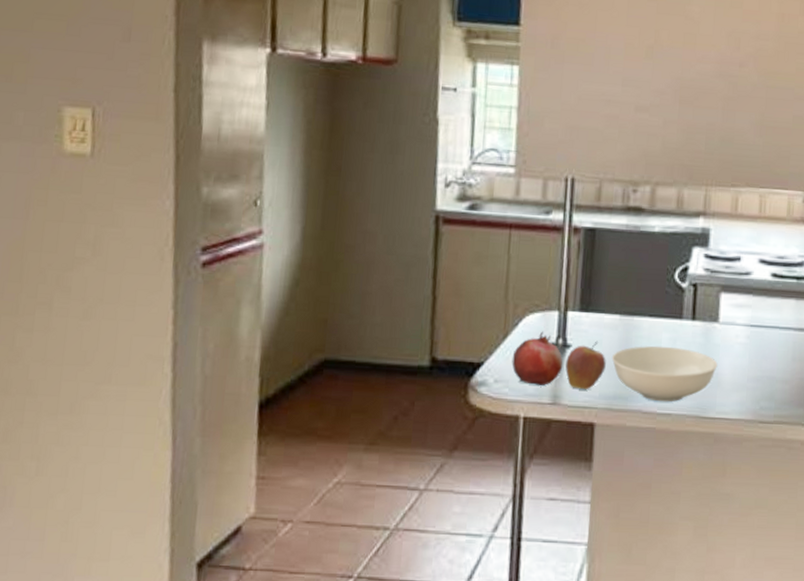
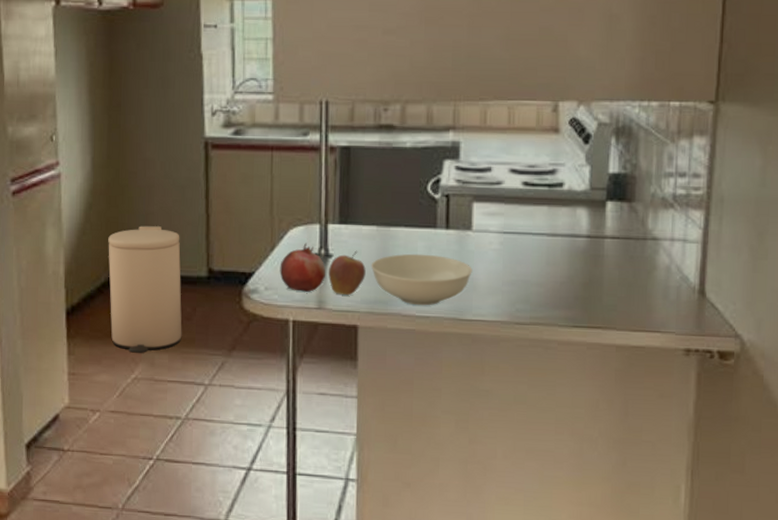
pedal bin: none [312,307,401,454] -> present [108,226,182,353]

